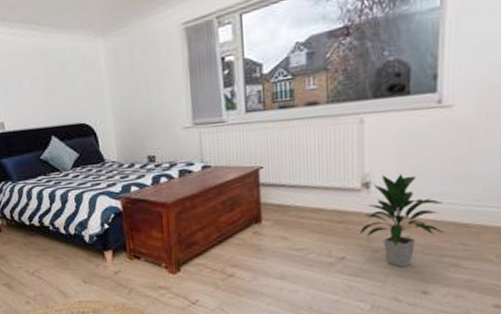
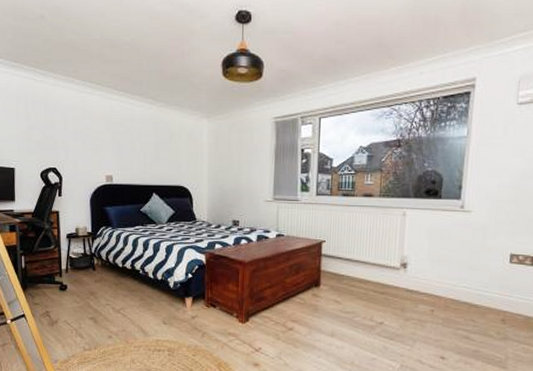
indoor plant: present [359,173,444,267] -> none [396,259,461,335]

